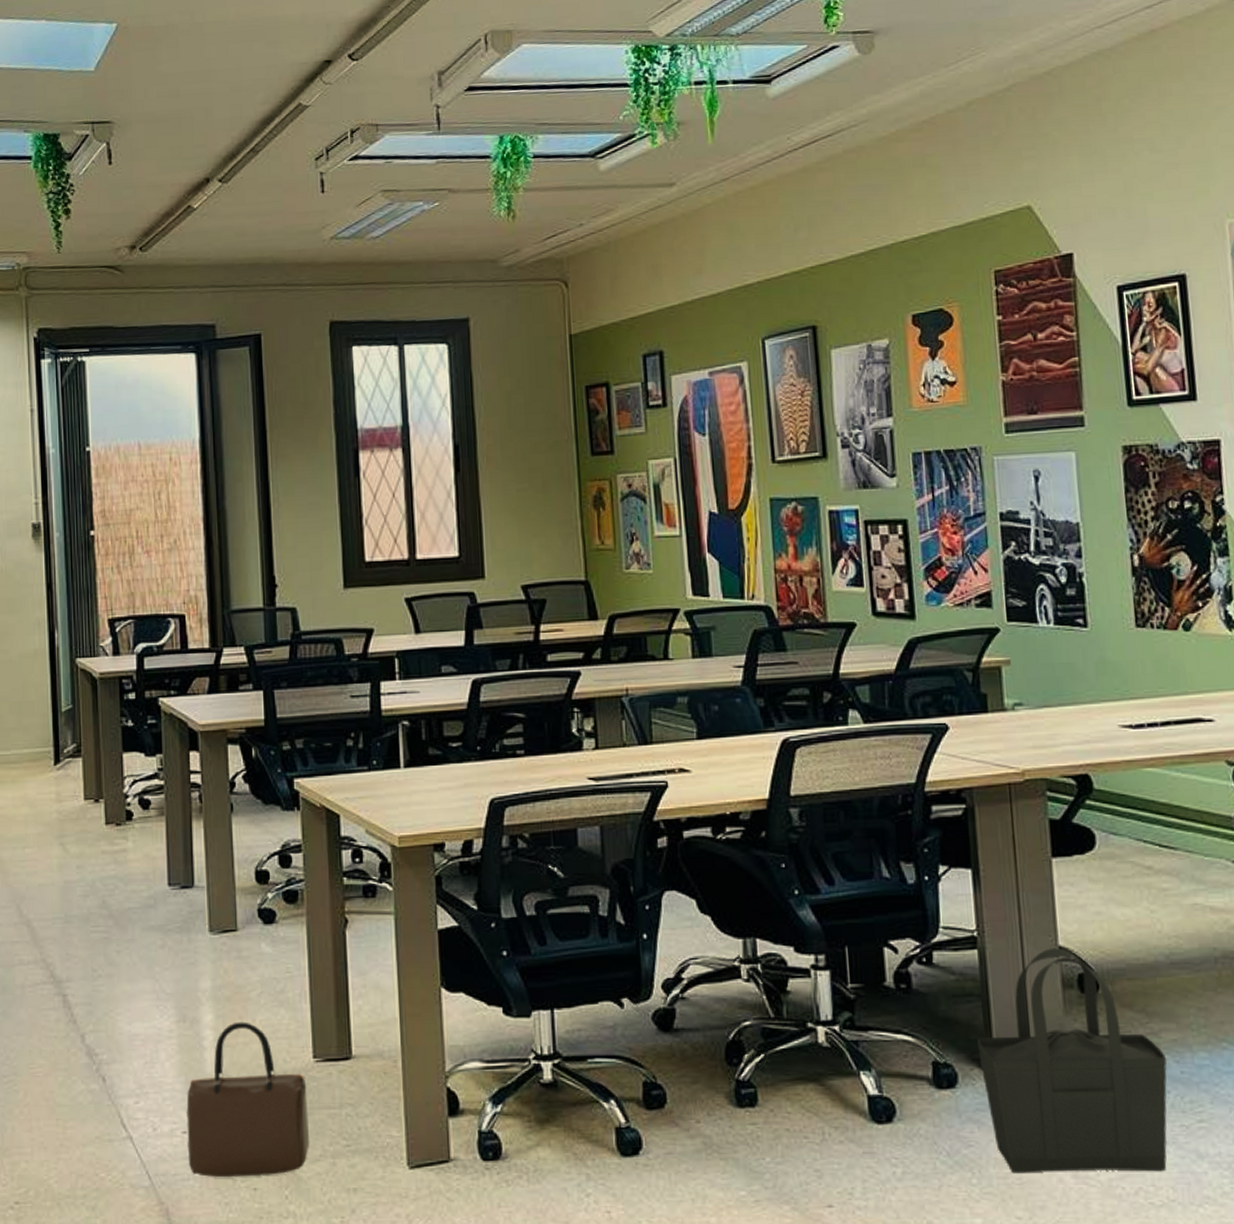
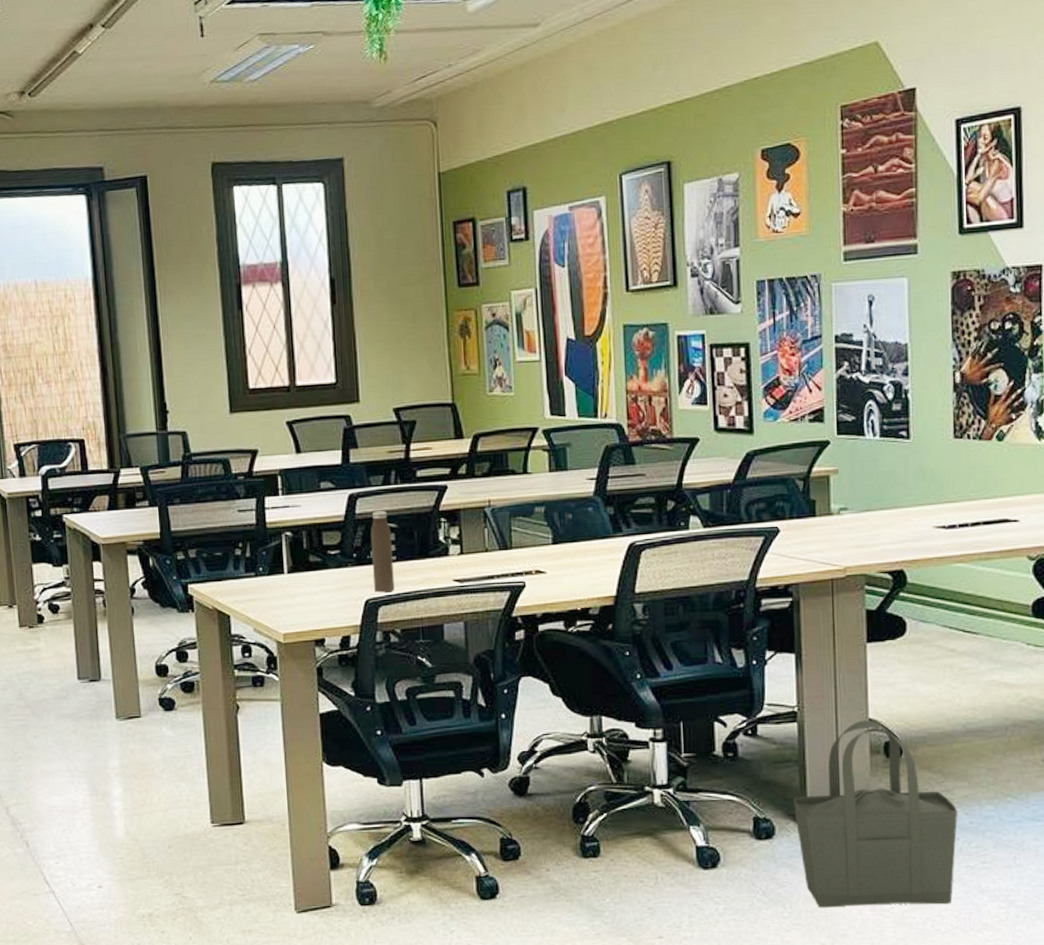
handbag: present [186,1021,310,1177] -> none [101,794,210,923]
water bottle: none [496,699,523,792] -> present [370,511,395,593]

